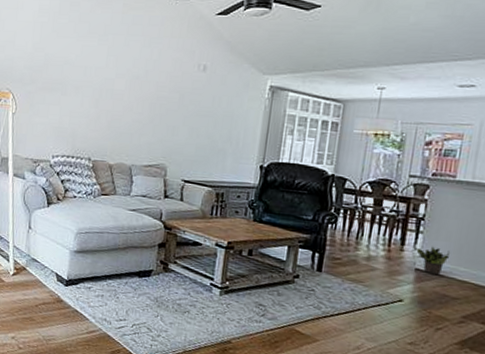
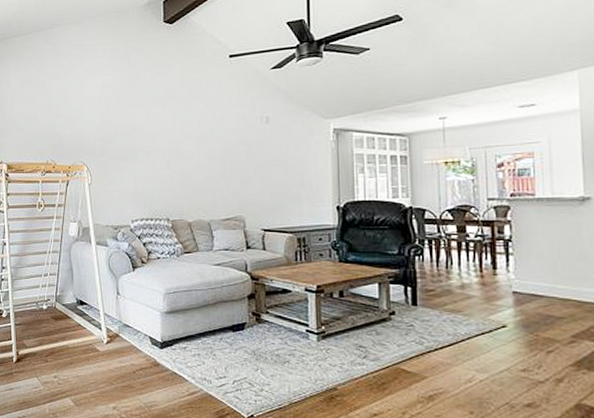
potted plant: present [416,246,451,275] -> none [510,267,546,295]

